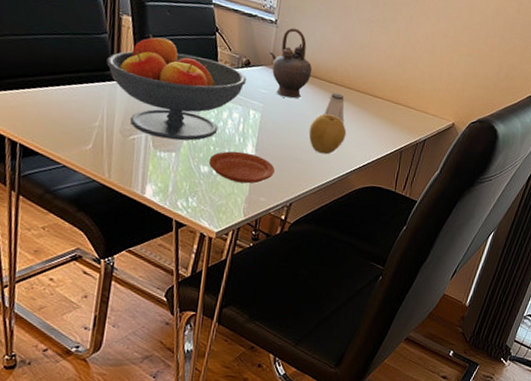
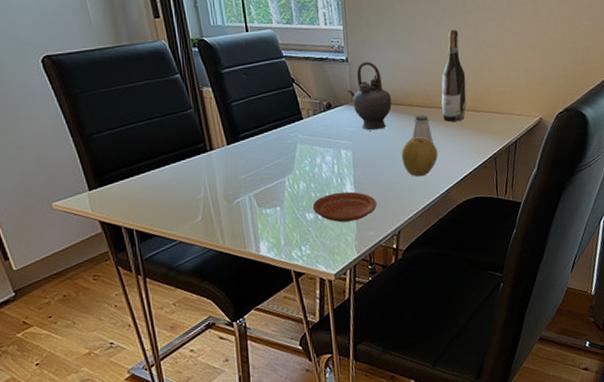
fruit bowl: present [106,35,246,141] -> none [197,100,331,196]
wine bottle: none [359,16,392,108] -> present [441,29,466,122]

